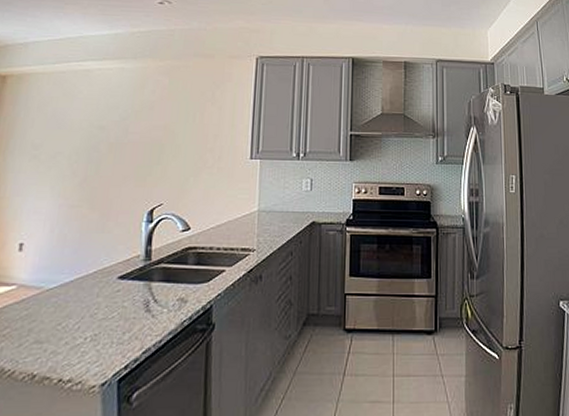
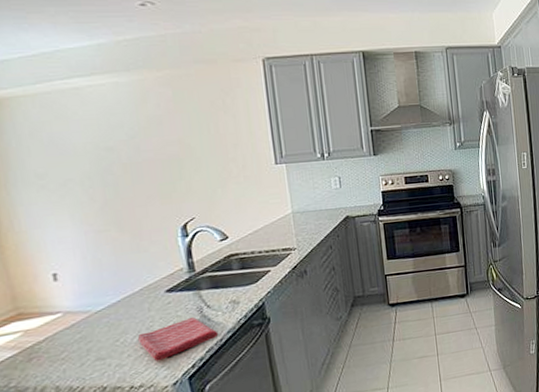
dish towel: none [78,310,160,355] -> present [137,316,219,362]

